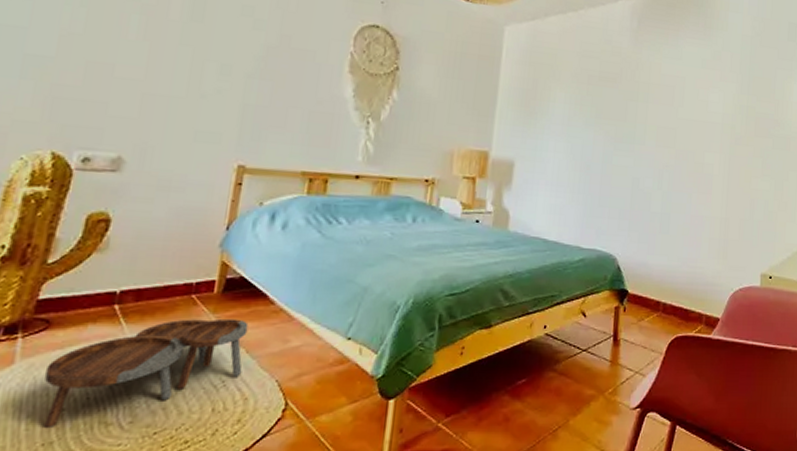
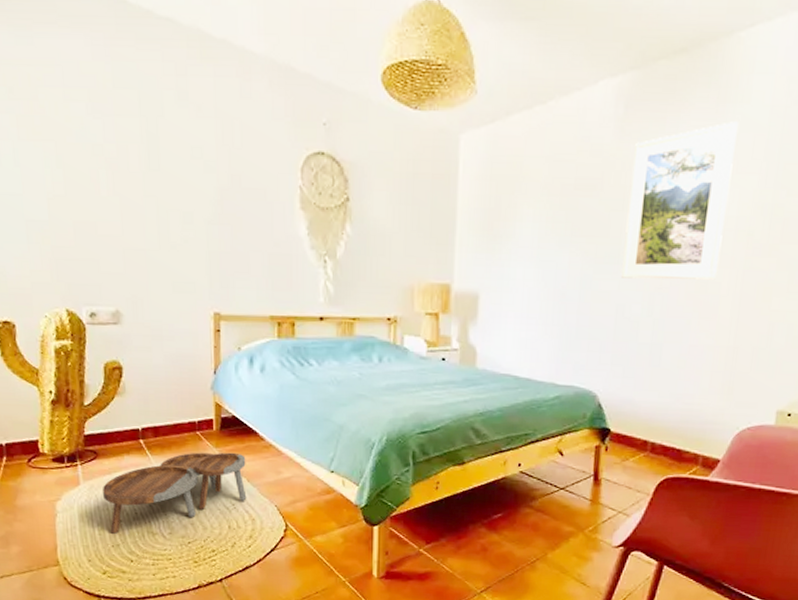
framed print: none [635,42,721,162] -> present [620,121,739,280]

